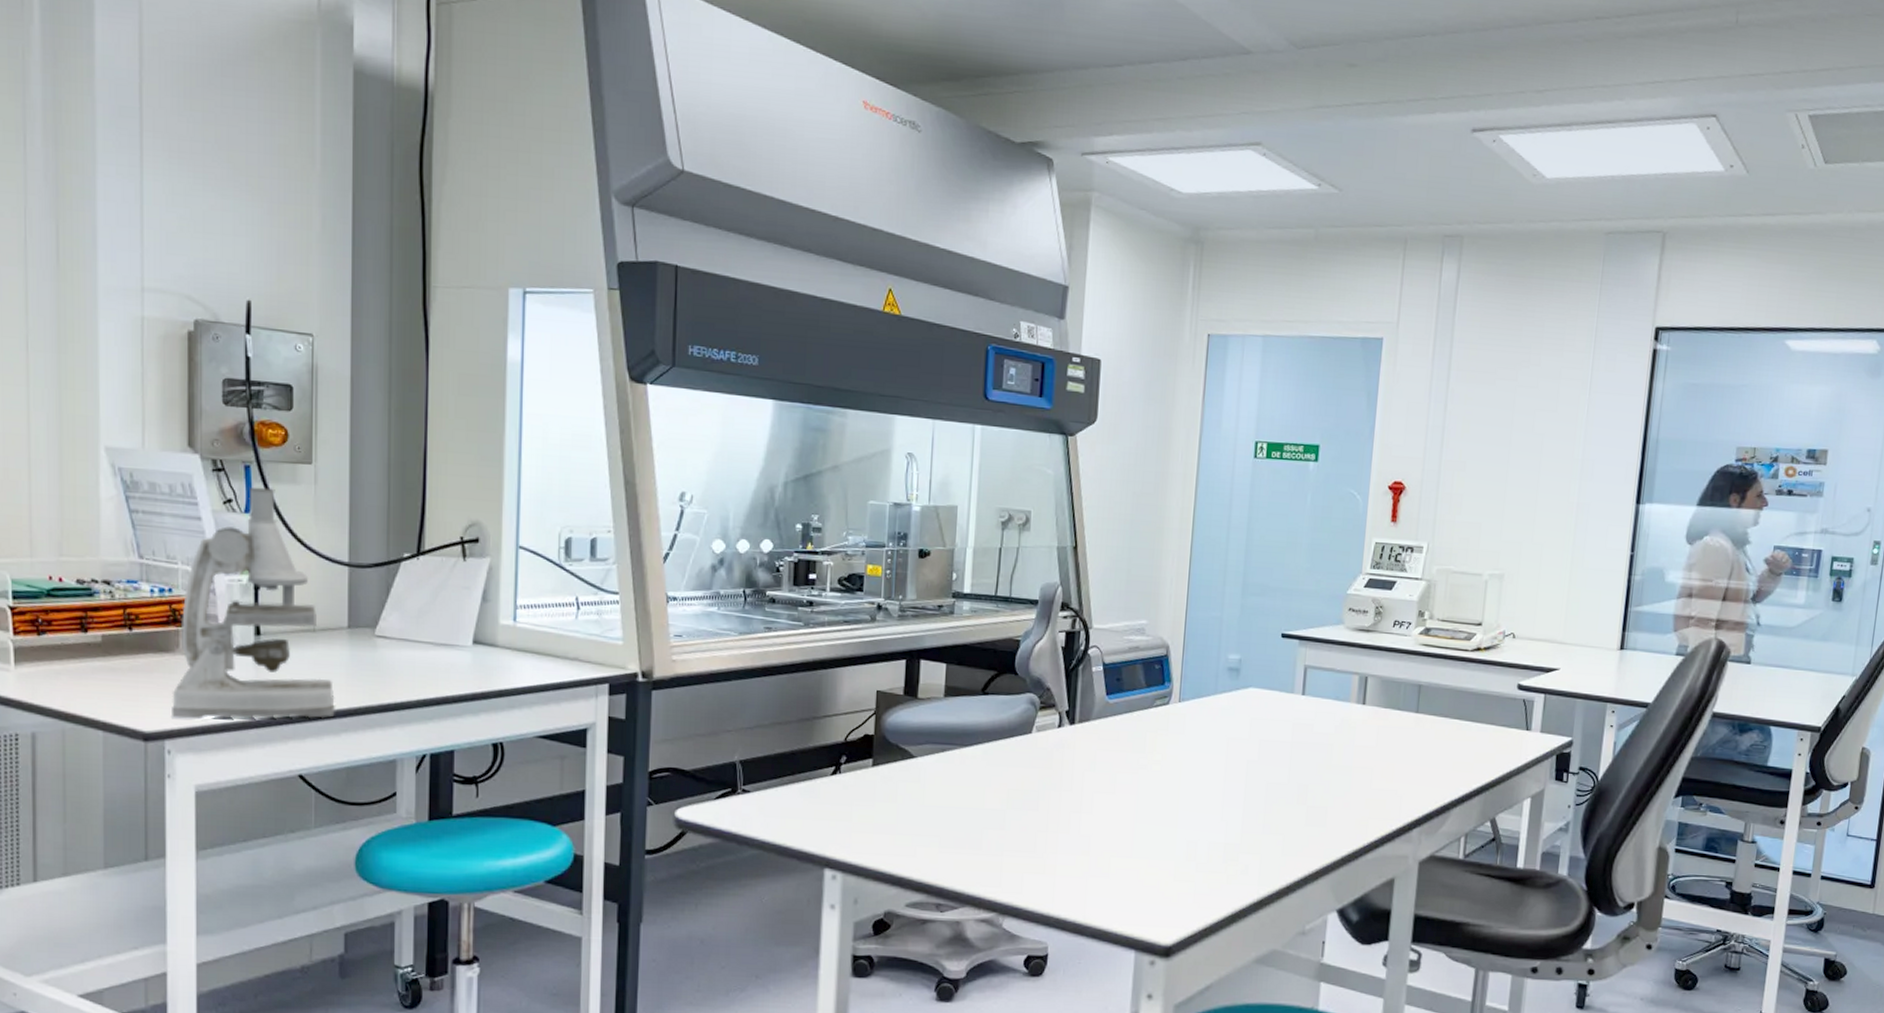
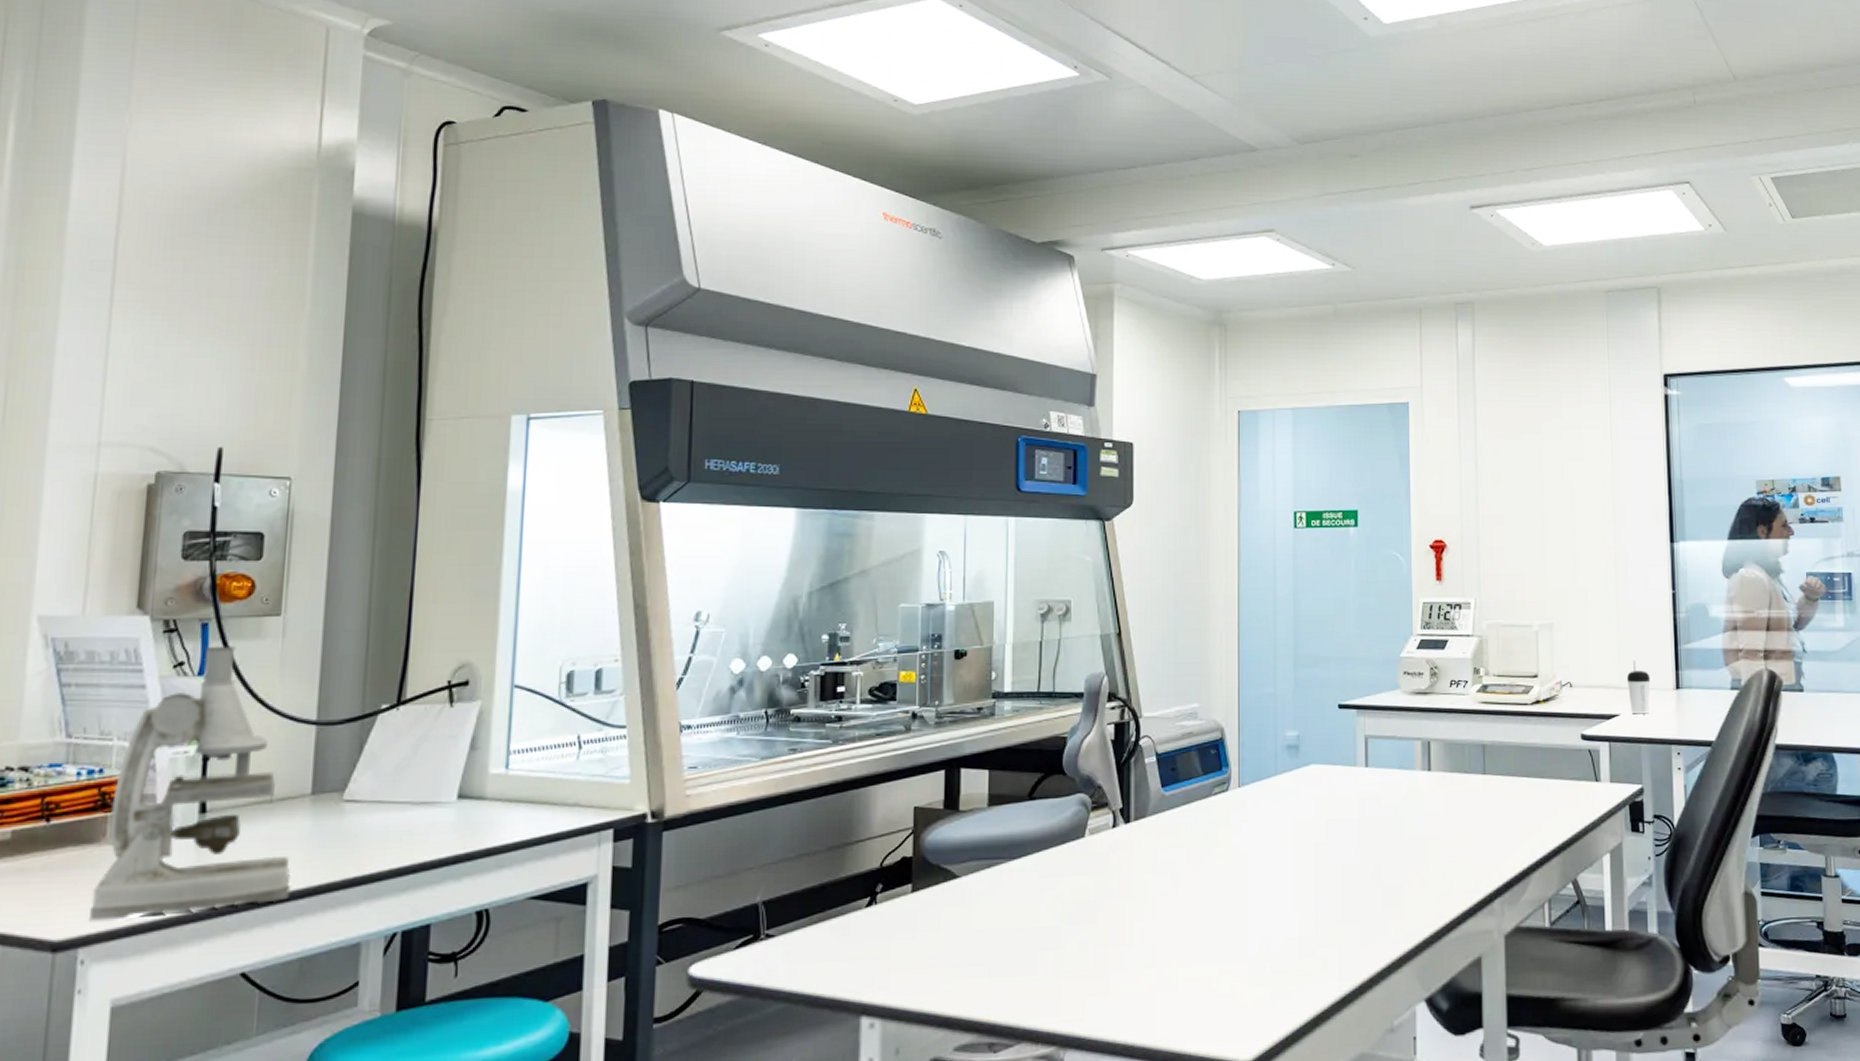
beverage cup: none [1571,617,1596,671] -> present [1626,660,1651,714]

